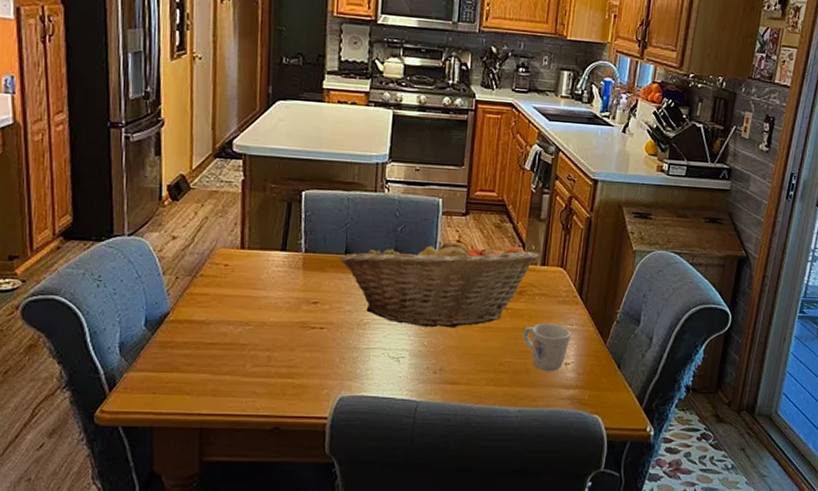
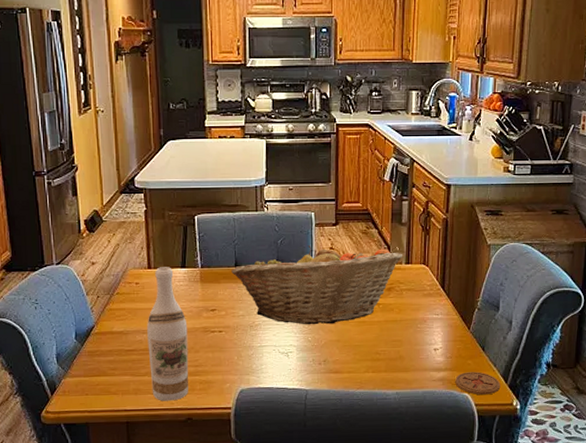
wine bottle: none [233,248,283,406] -> present [147,267,189,401]
mug: present [523,322,571,371] -> none [395,314,437,357]
coaster: none [585,391,635,418] -> present [455,372,501,395]

